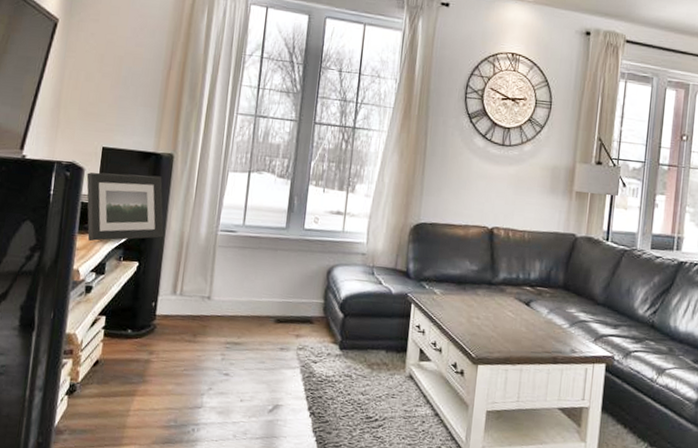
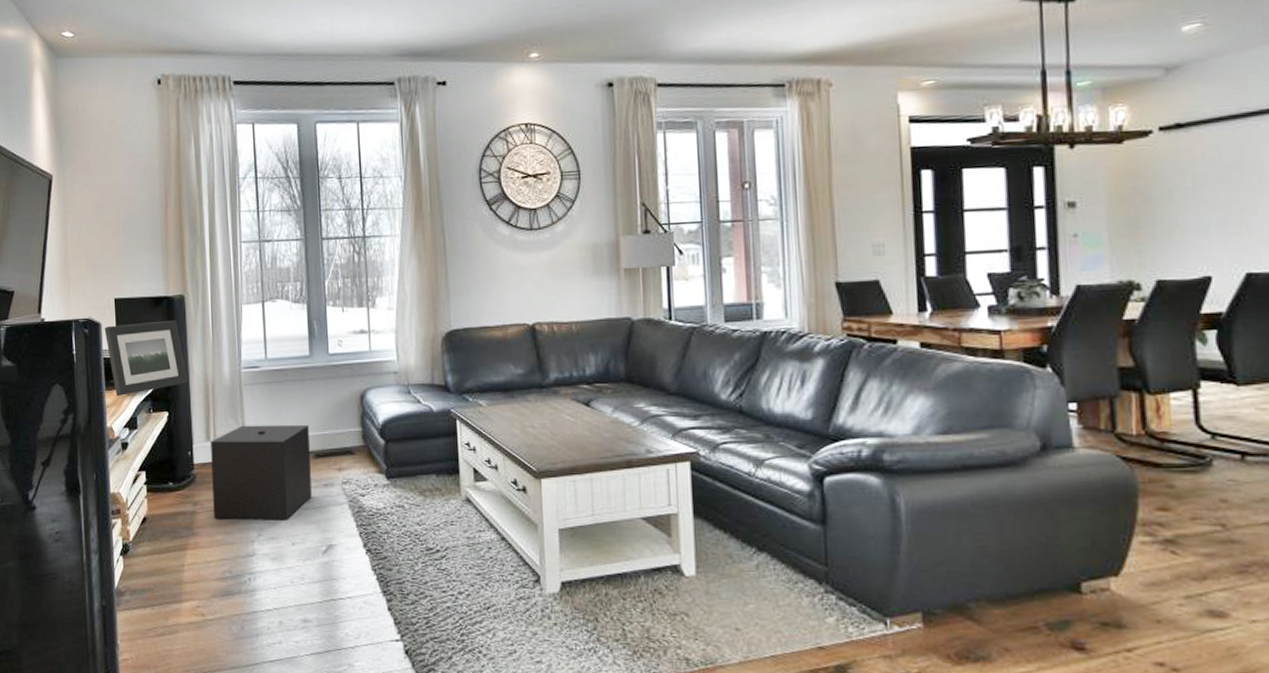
subwoofer: none [168,284,274,378] -> present [211,424,312,521]

